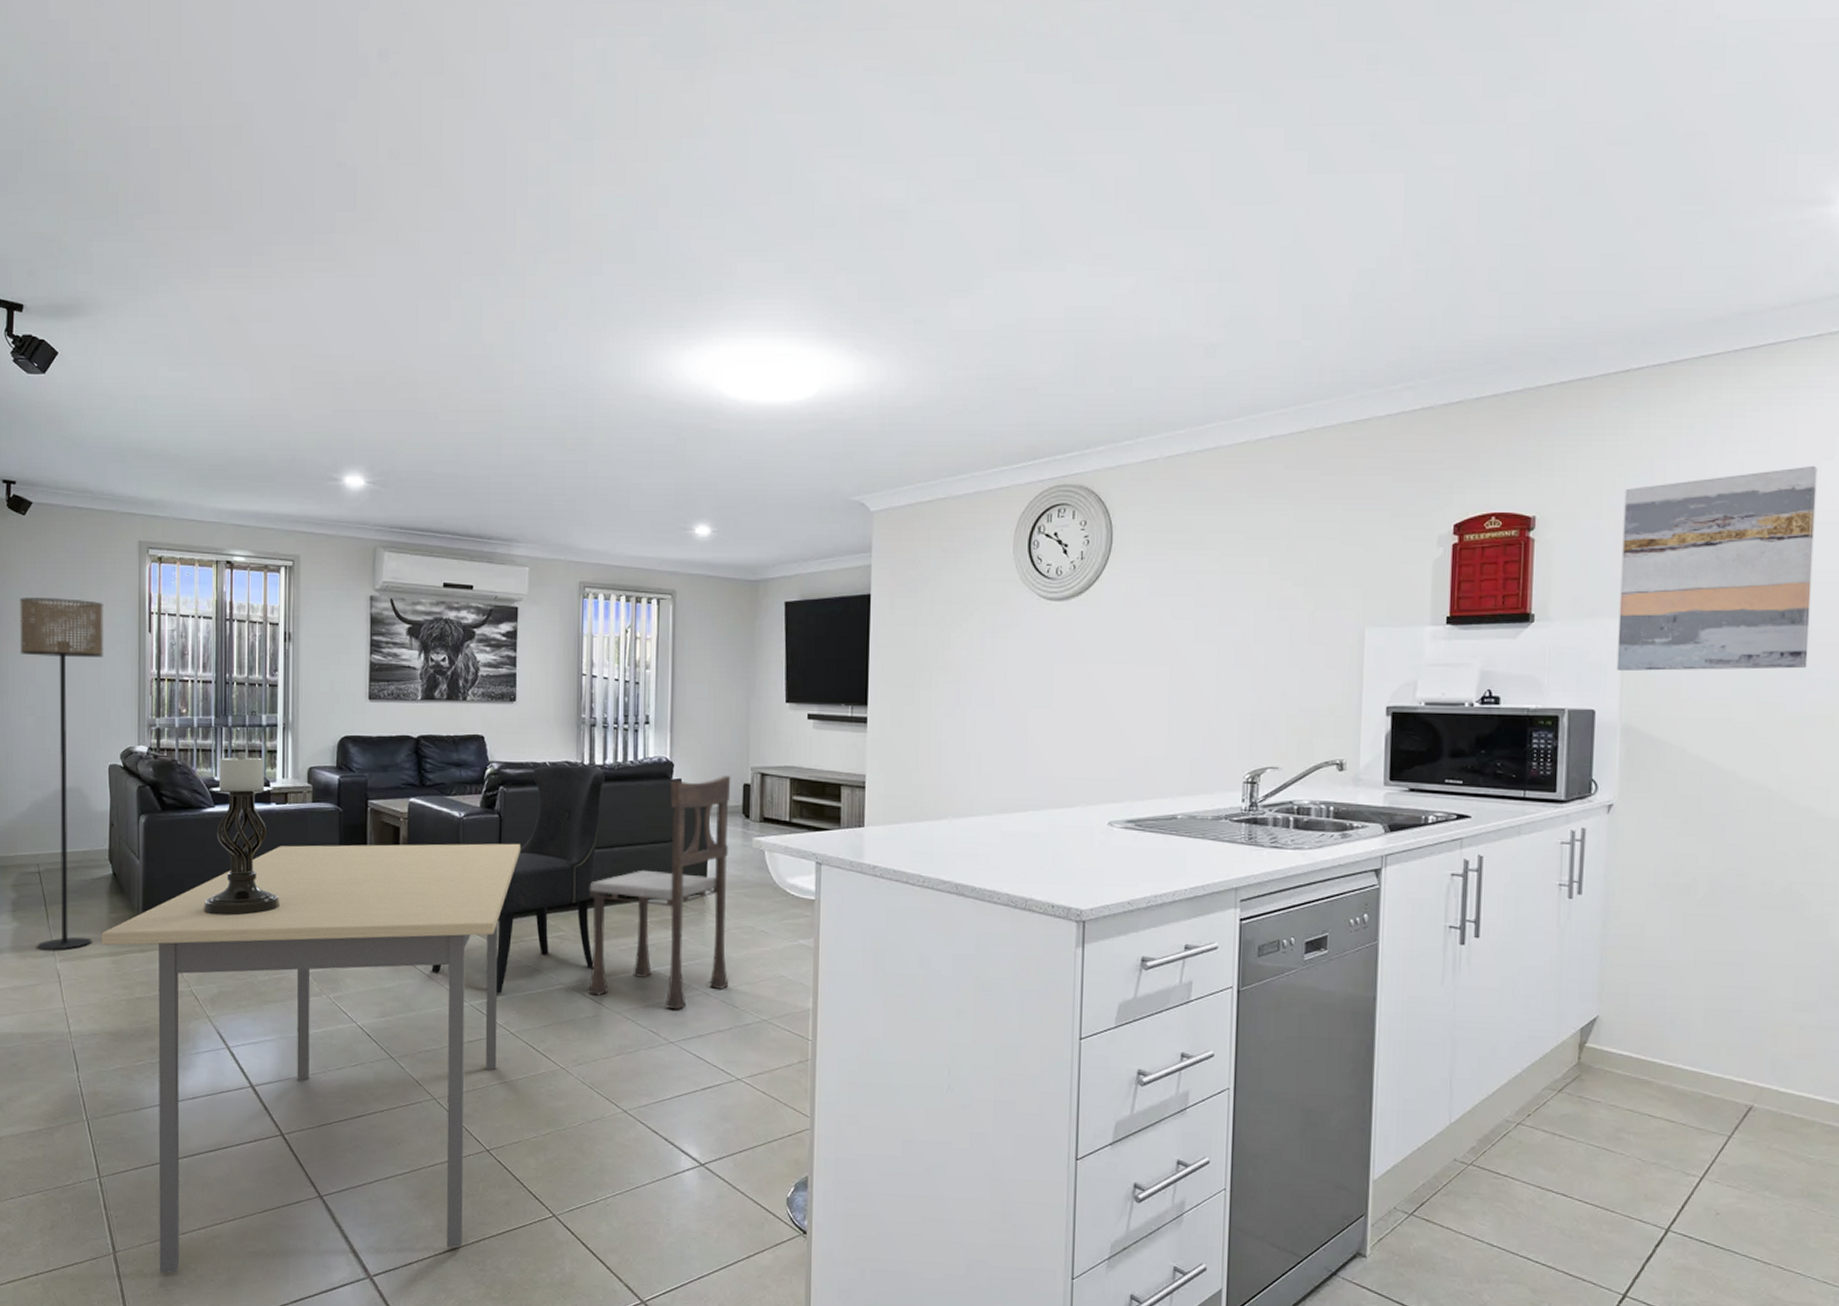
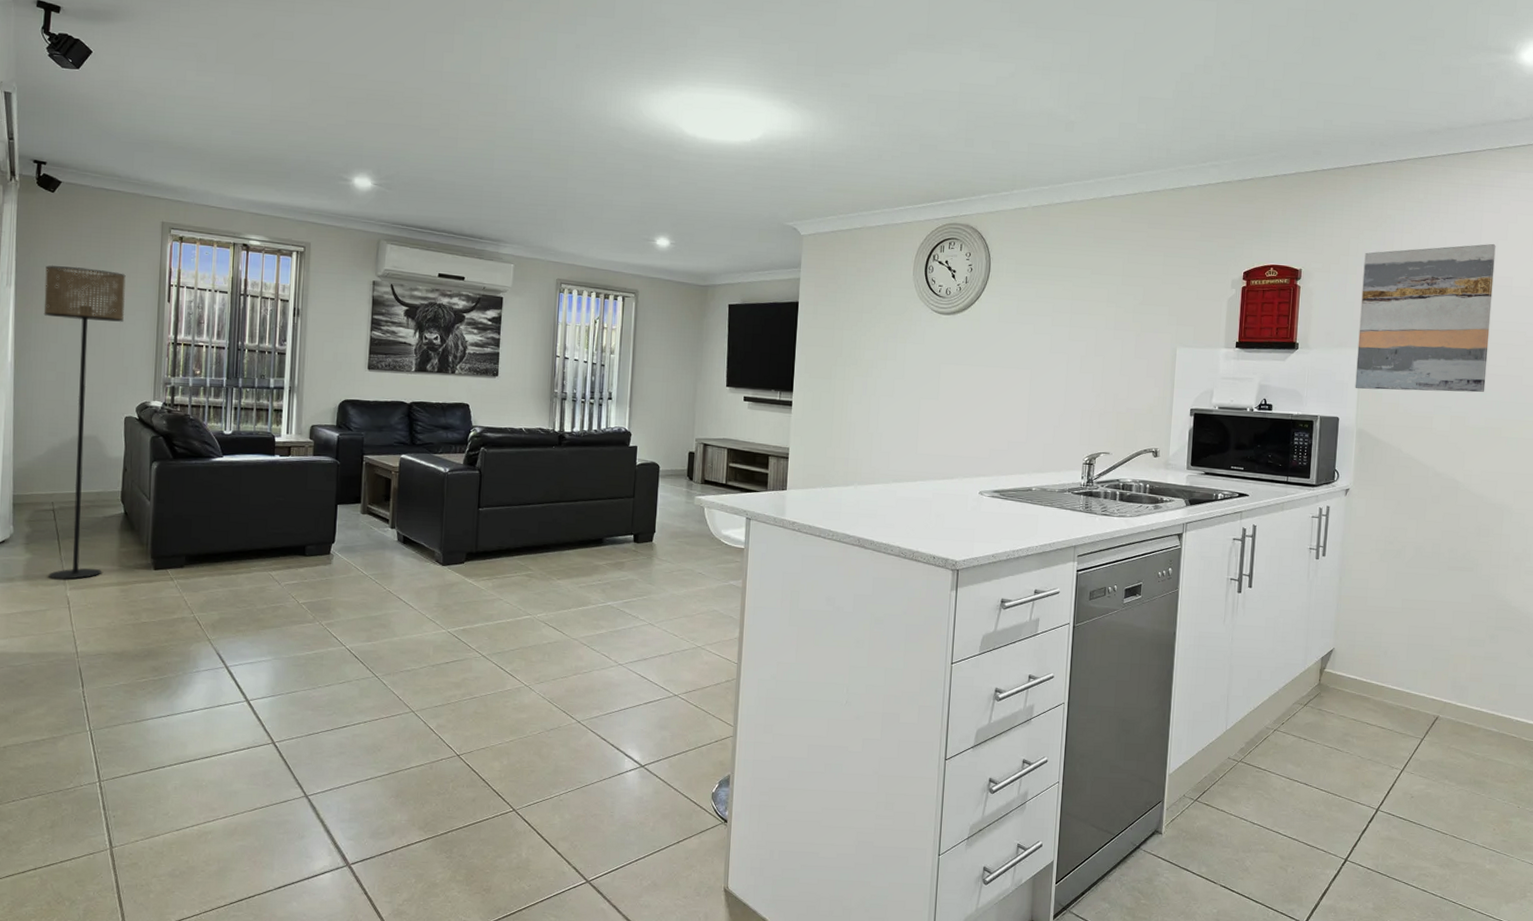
dining table: present [101,843,521,1273] -> none [111,492,498,866]
candle holder: present [203,751,281,916] -> none [208,409,280,552]
dining chair: present [431,764,605,994] -> none [414,431,572,623]
dining chair: present [588,776,731,1010] -> none [551,445,679,638]

